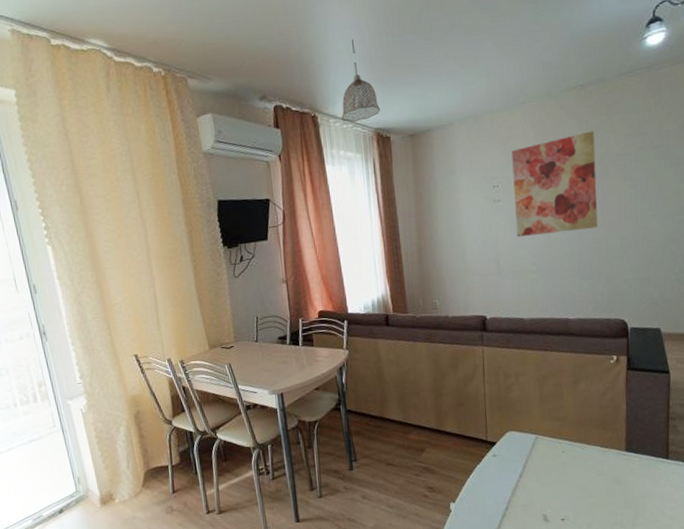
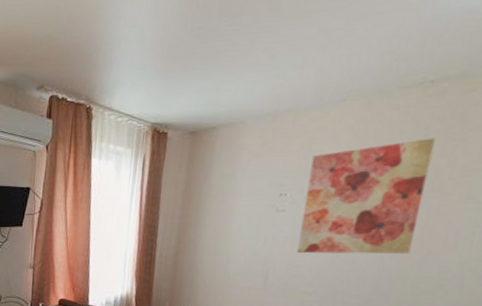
pendant lamp: present [341,38,381,123] -> none [117,25,163,116]

